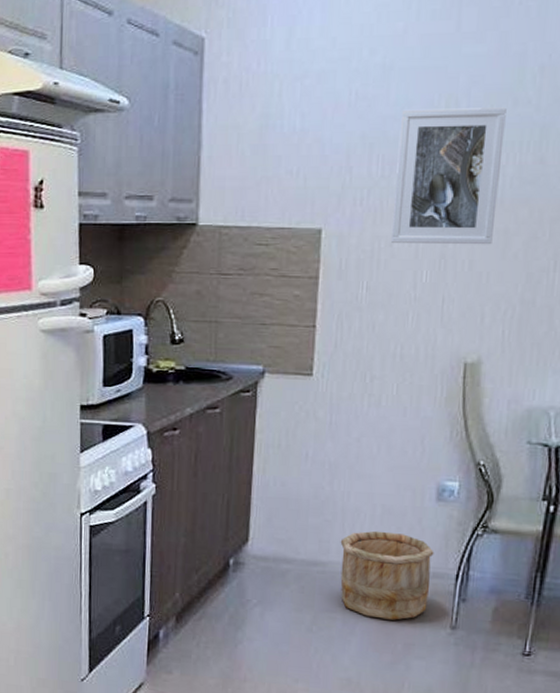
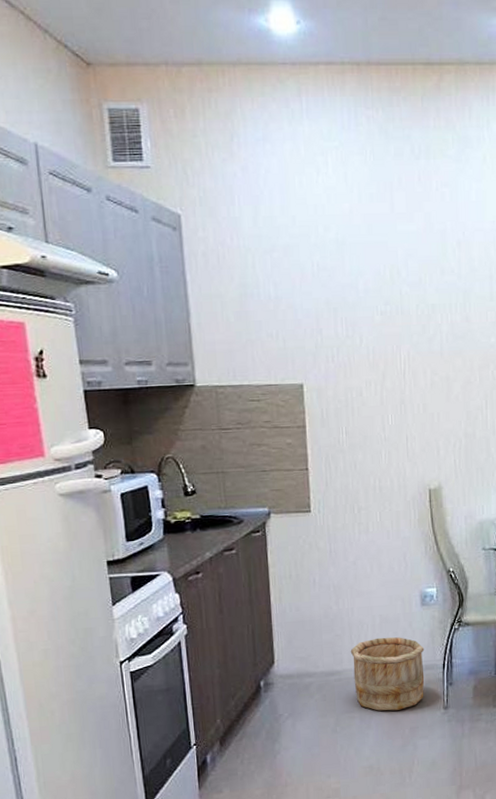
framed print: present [390,107,507,245] -> none [356,276,439,393]

